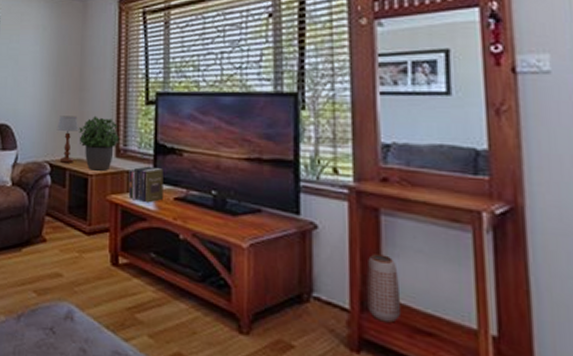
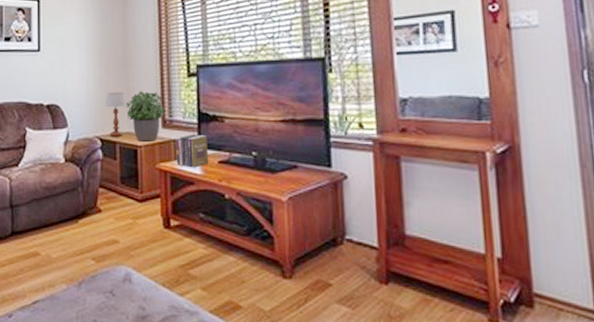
vase: present [365,254,402,323] -> none [391,197,422,255]

